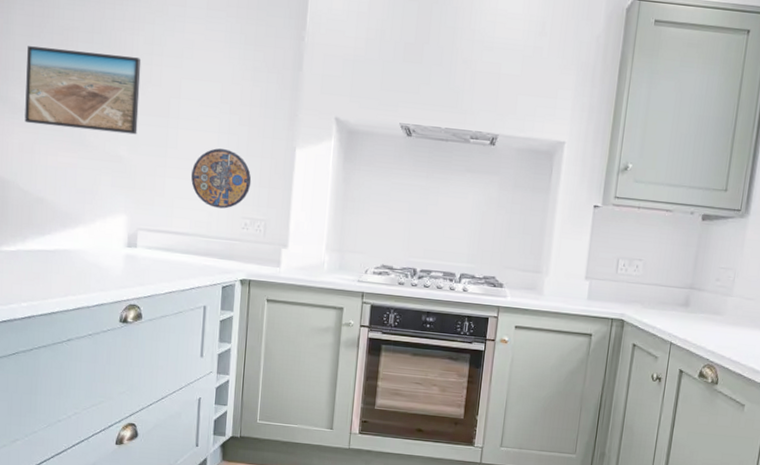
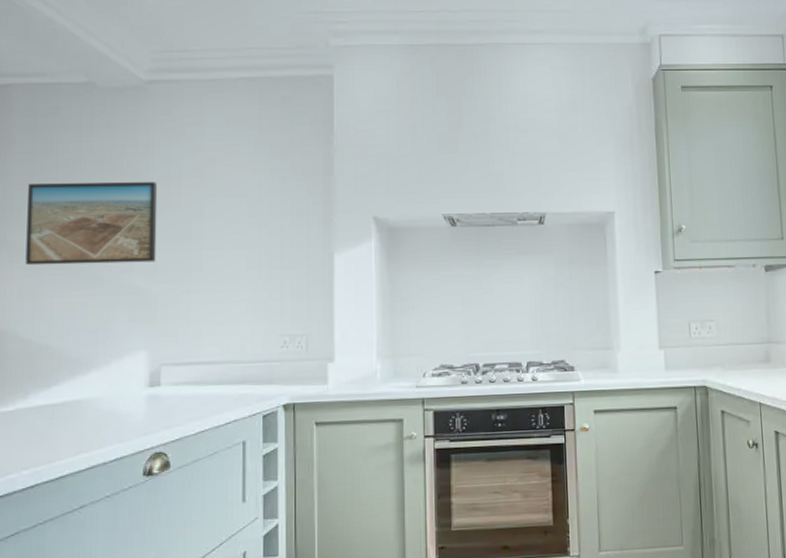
manhole cover: present [191,148,252,209] -> none [220,265,288,329]

